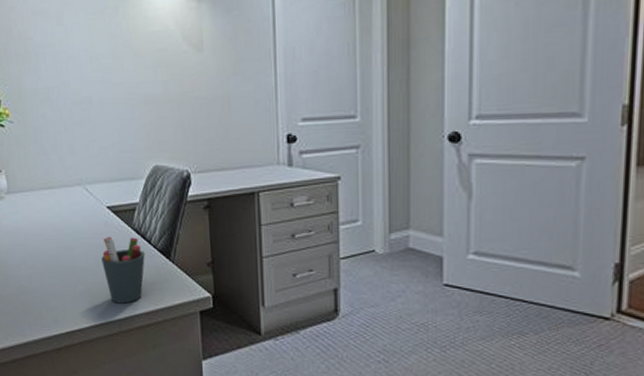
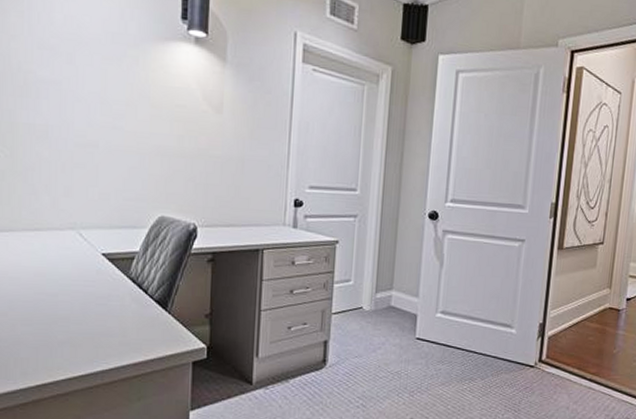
pen holder: present [101,236,145,304] -> none [89,284,139,354]

